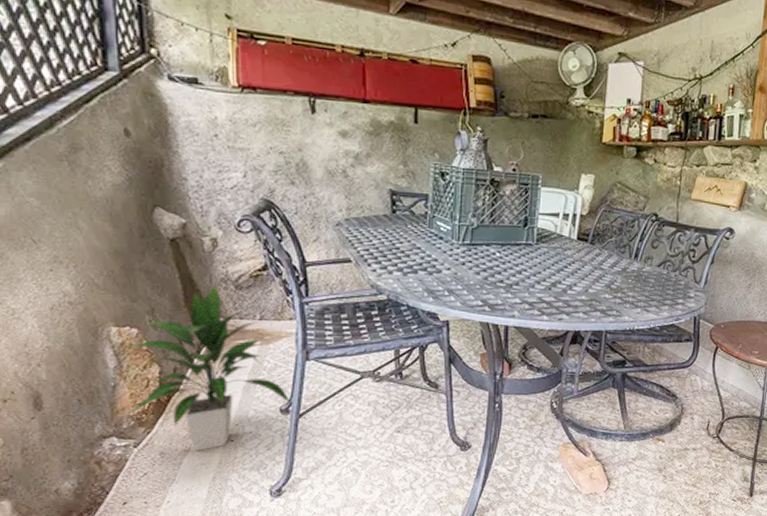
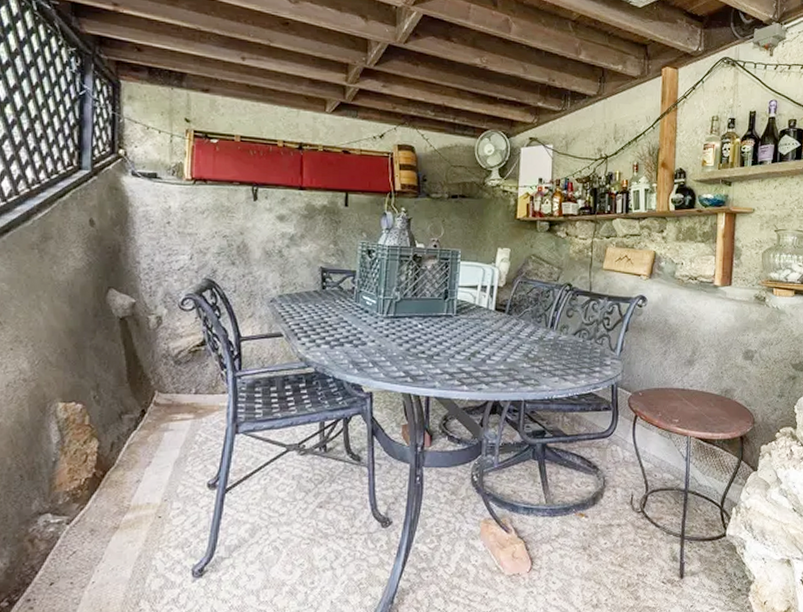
indoor plant: present [123,284,291,451] -> none [64,360,219,528]

